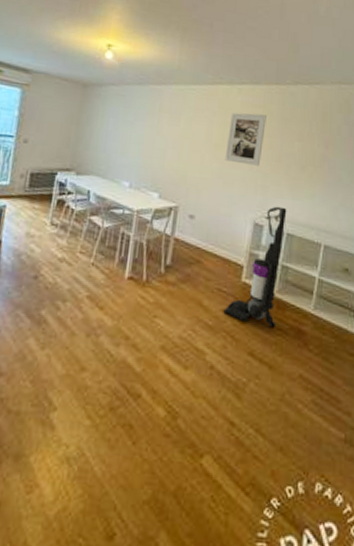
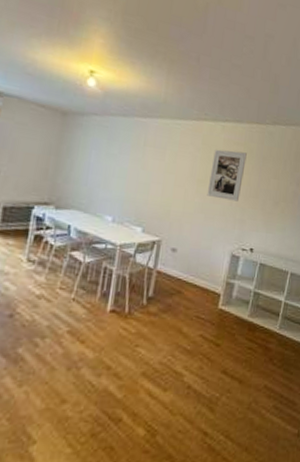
vacuum cleaner: present [223,206,287,328] -> none [201,238,261,348]

